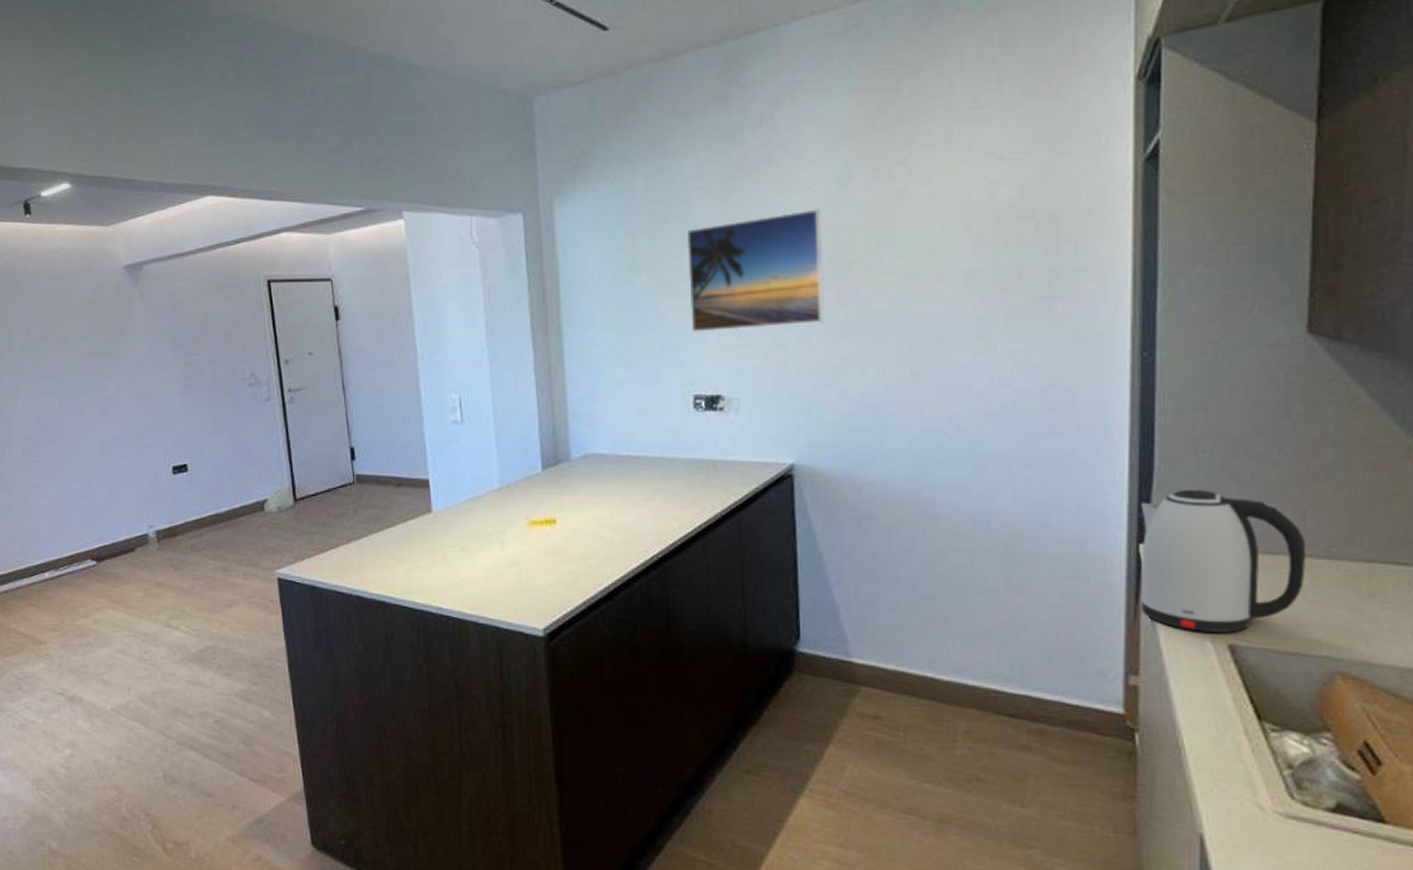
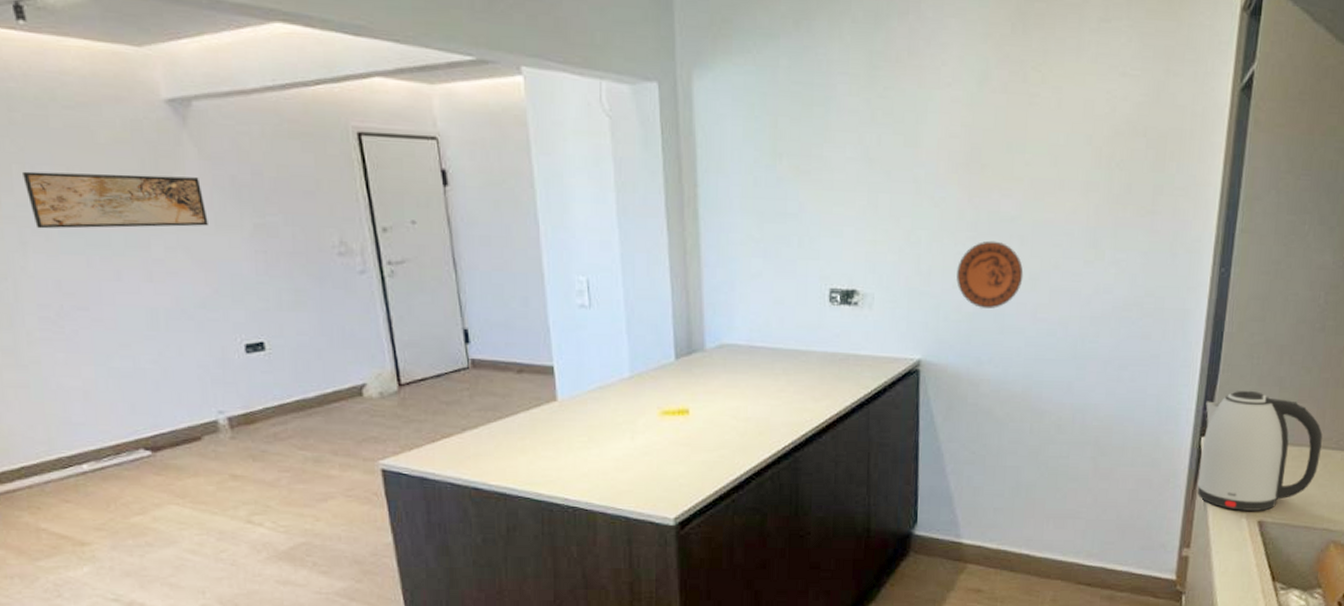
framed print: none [20,327,150,377] -> present [23,171,208,229]
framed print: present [686,209,825,332] -> none [828,107,959,226]
decorative plate: none [828,338,903,408] -> present [956,240,1024,308]

